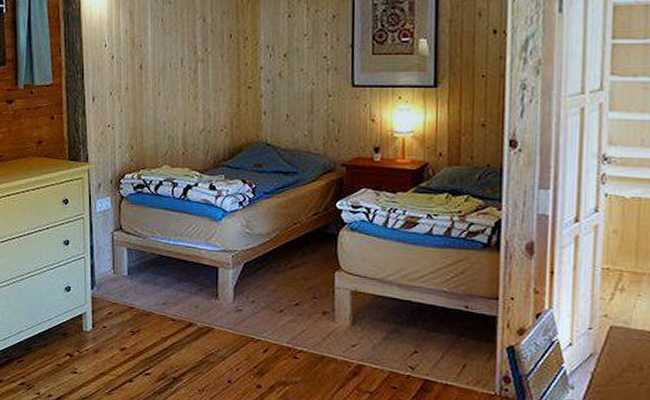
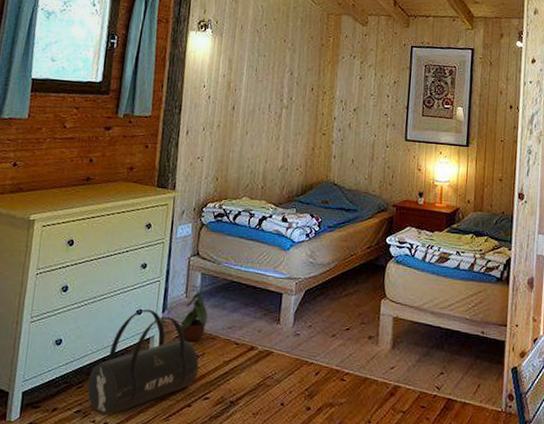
duffel bag: none [27,285,136,388] -> present [87,309,199,415]
potted plant: none [109,259,140,319] -> present [179,284,208,343]

